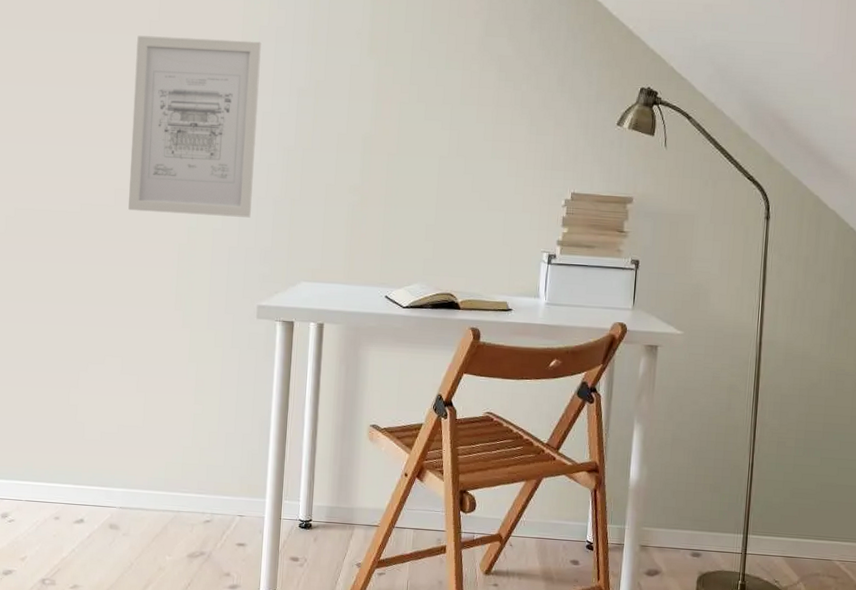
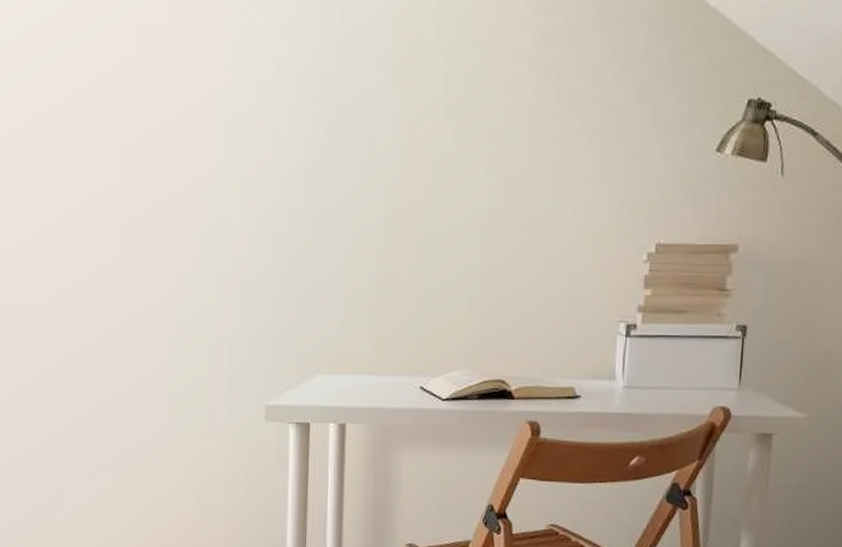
wall art: present [128,35,261,218] -> none [109,81,258,300]

